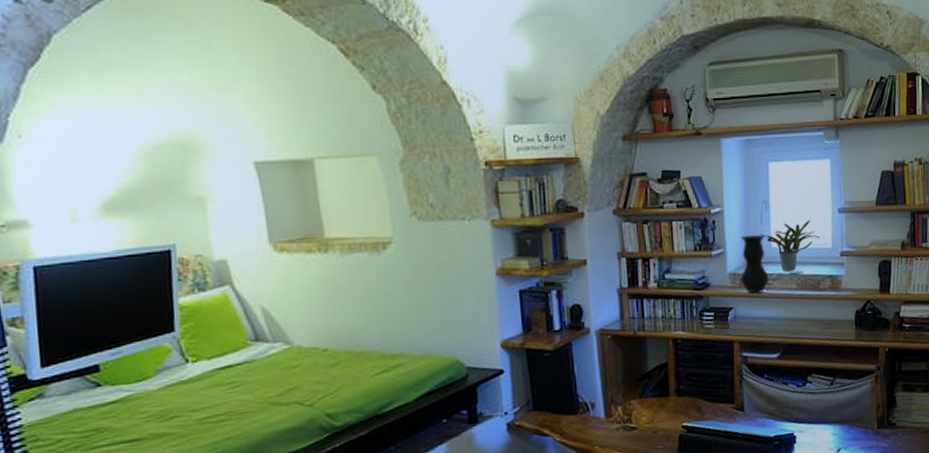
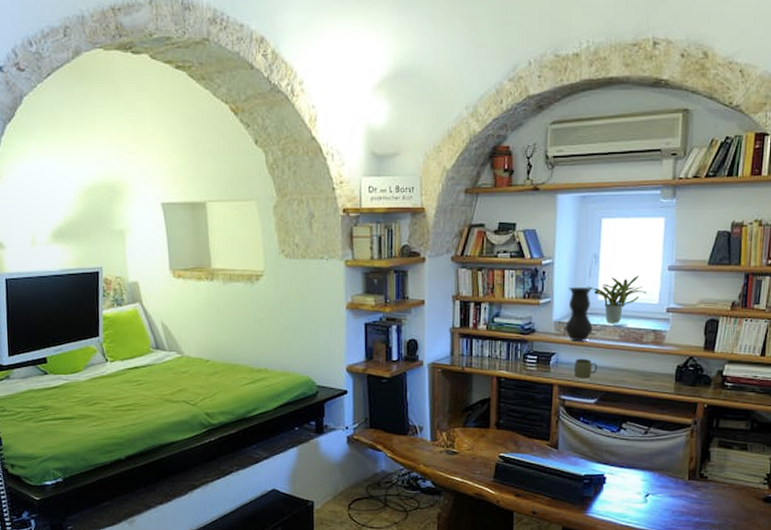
mug: none [753,311,777,333] -> present [573,359,598,379]

